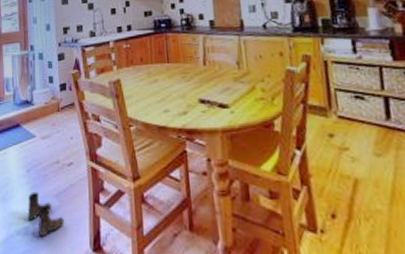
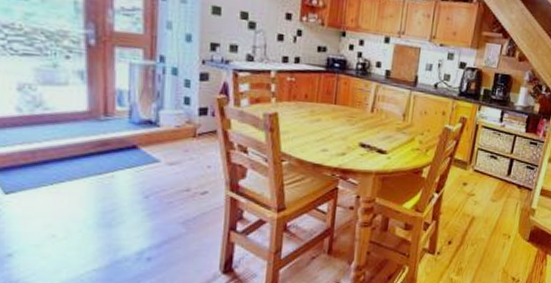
boots: present [27,192,65,237] -> none [141,218,191,262]

